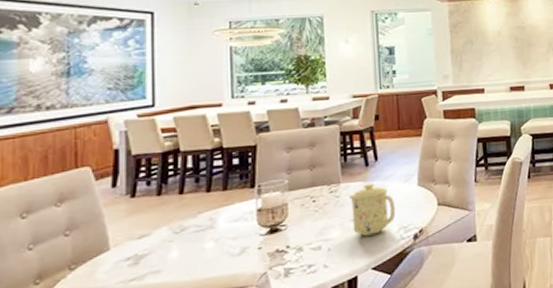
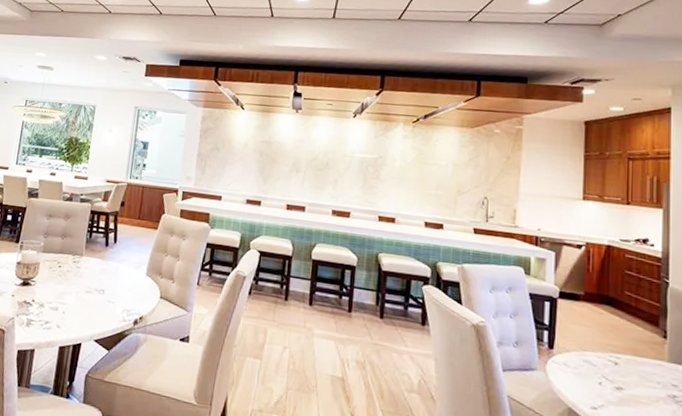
mug: present [348,183,396,236] -> none [85,262,124,310]

